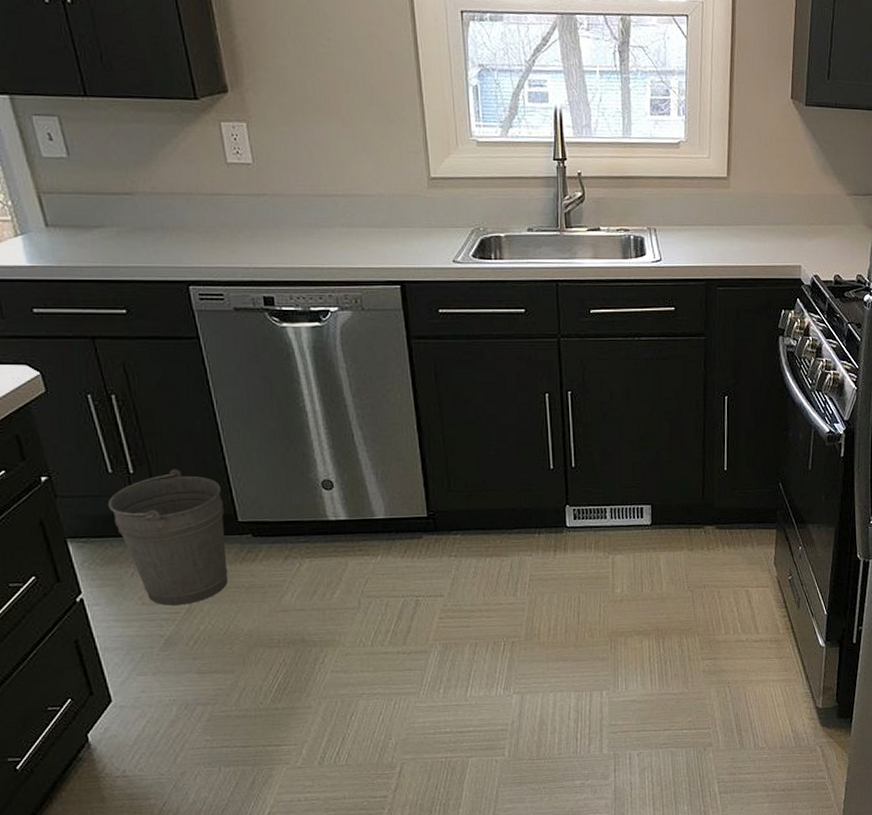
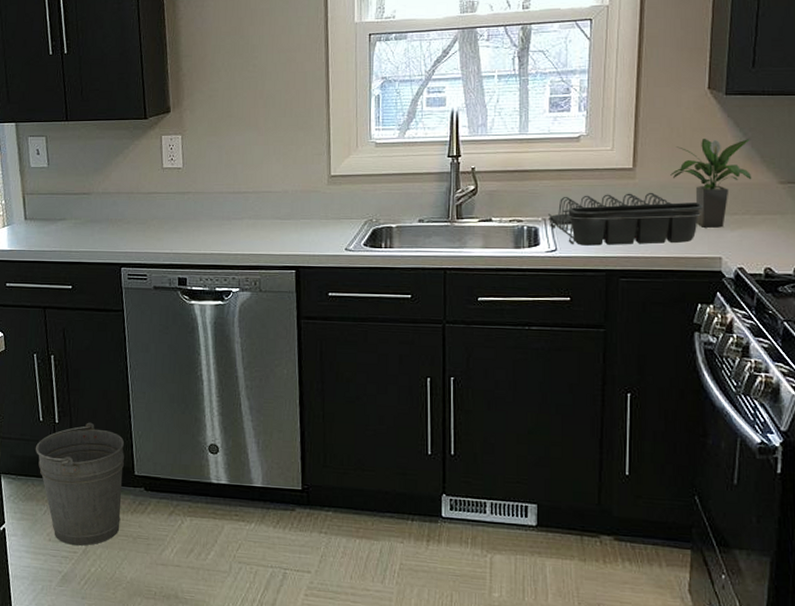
dish rack: none [652,201,787,256] -> present [547,192,704,246]
potted plant: none [759,149,826,237] -> present [670,139,752,228]

